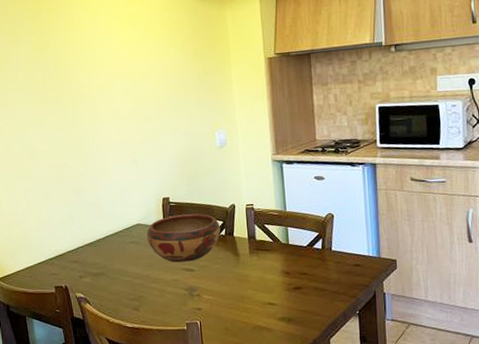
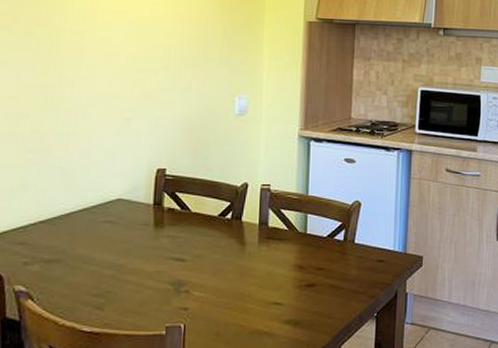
decorative bowl: present [146,213,221,263] -> none [128,191,226,250]

